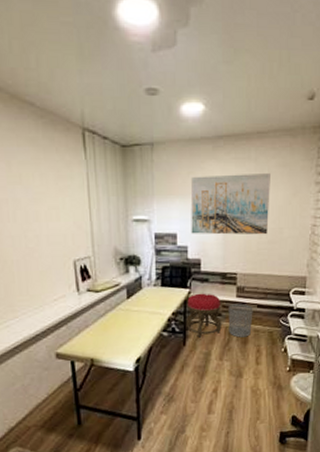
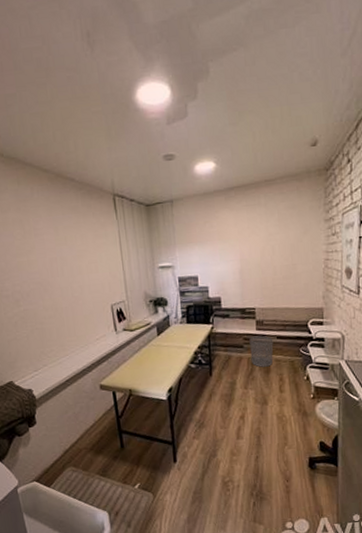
stool: present [186,293,222,338] -> none [211,327,245,368]
wall art: present [190,172,270,235] -> none [208,215,282,276]

